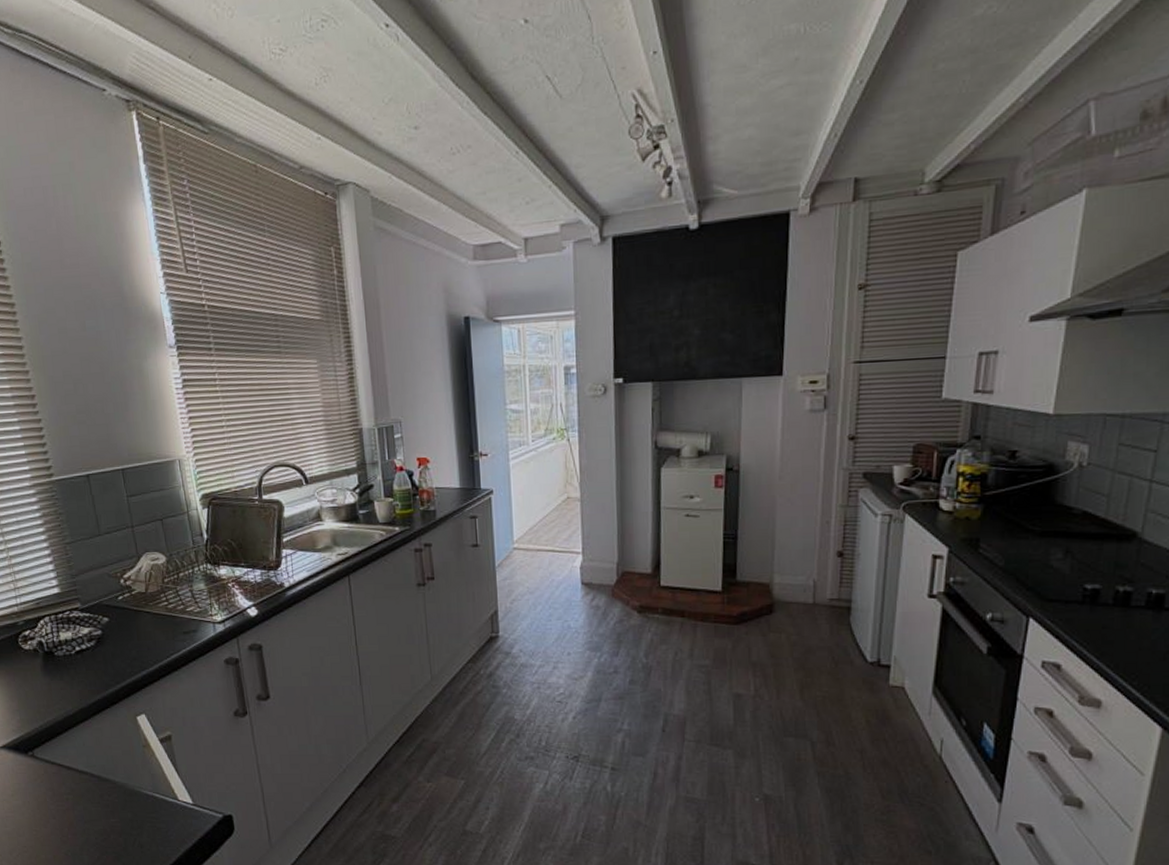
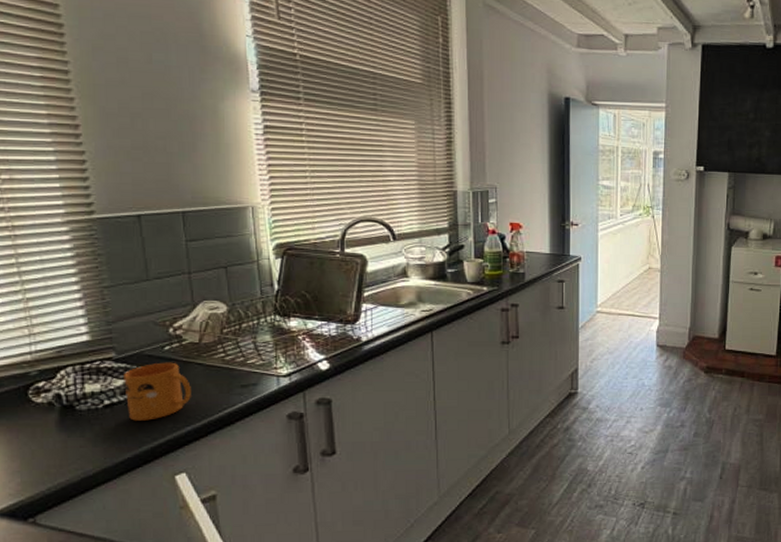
mug: none [88,611,143,666] -> present [124,362,191,421]

